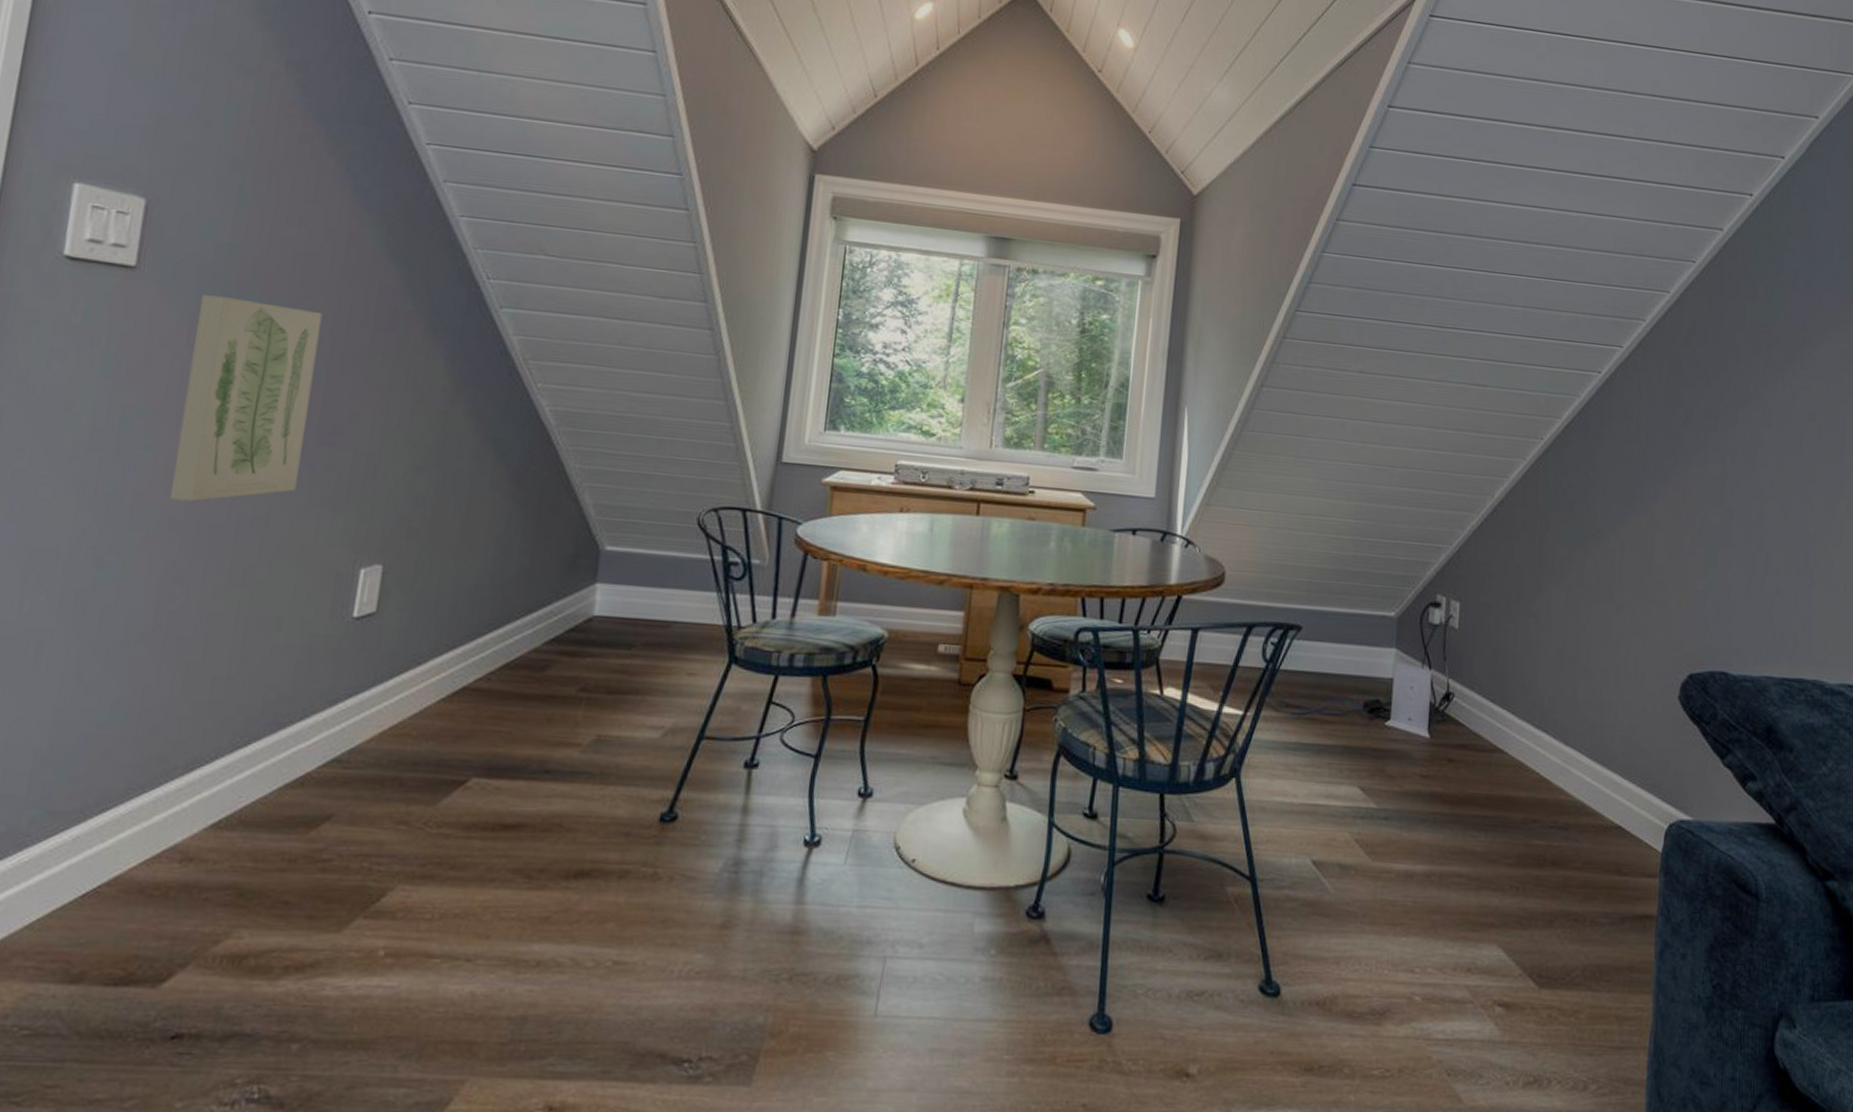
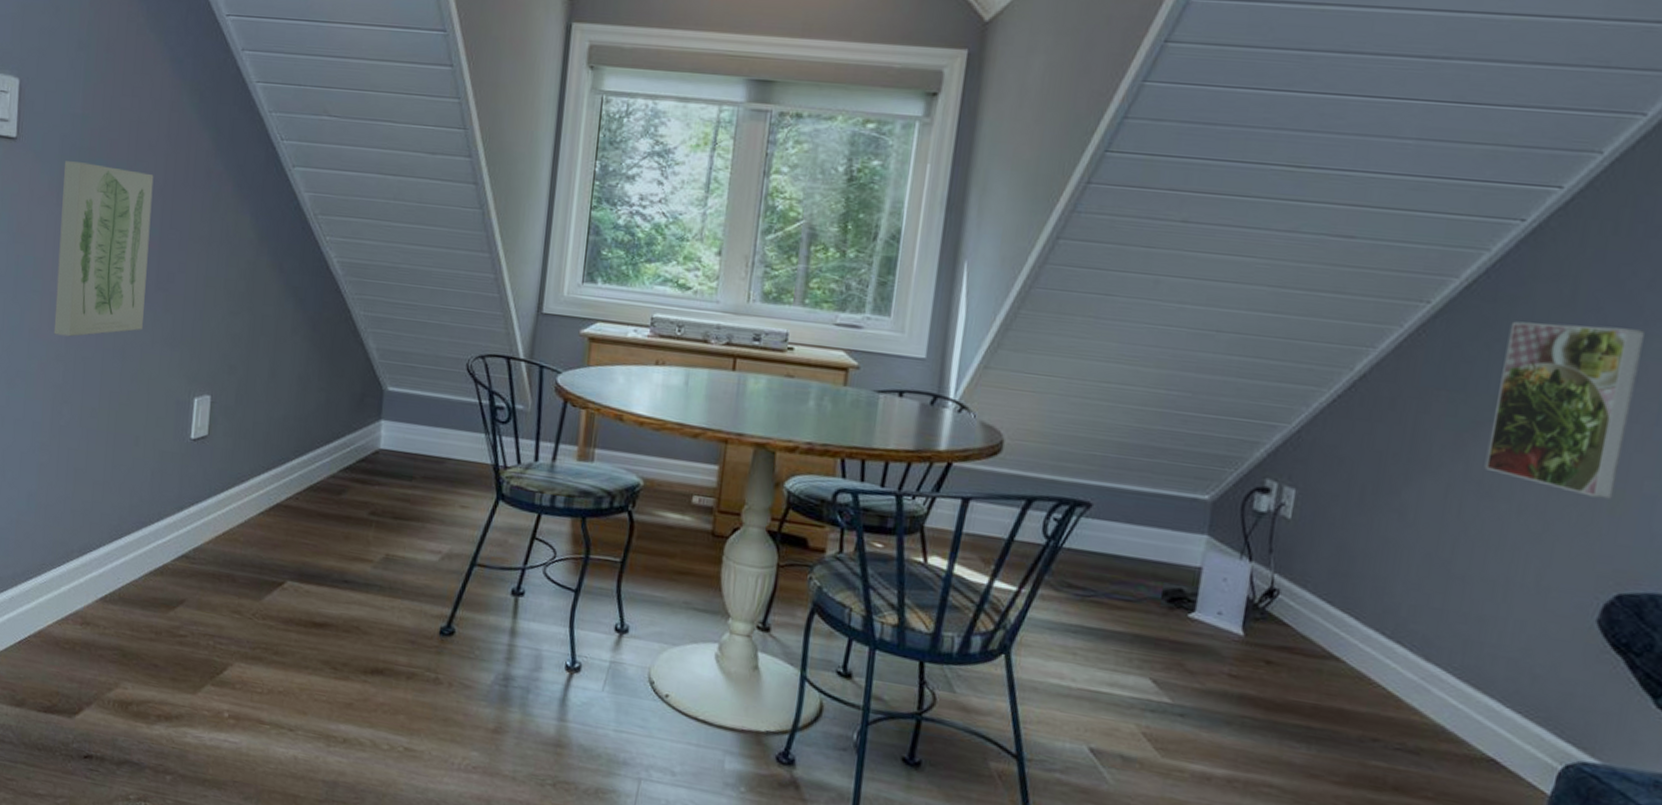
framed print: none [1592,453,1685,596] -> present [1484,321,1645,499]

